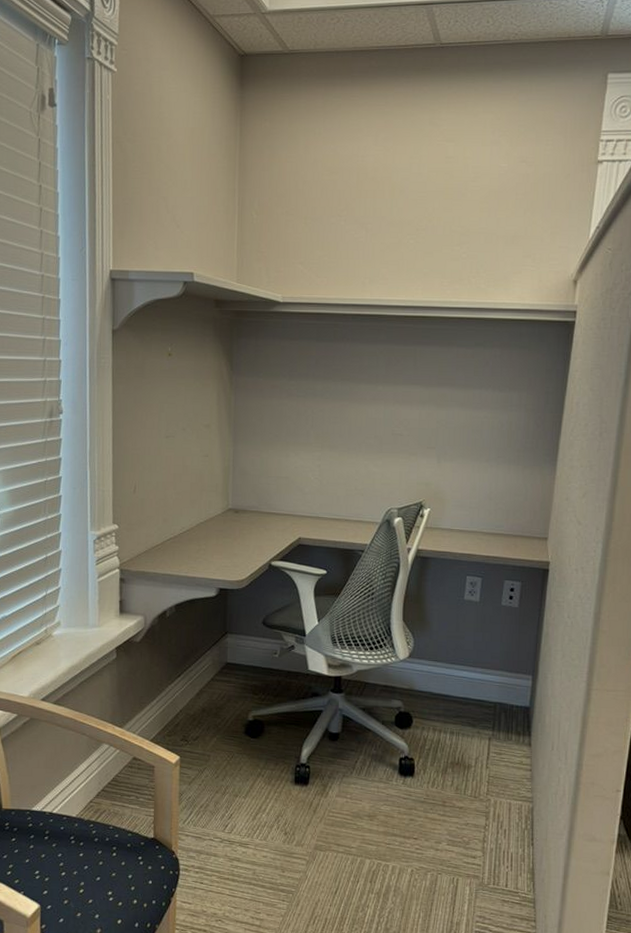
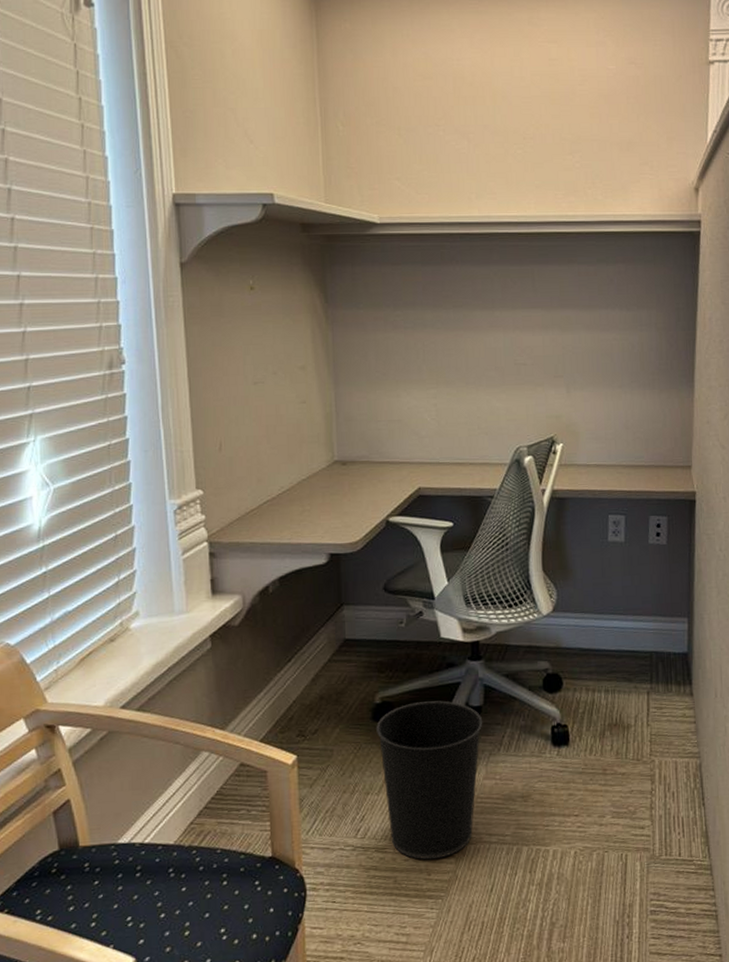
wastebasket: none [247,723,340,859] -> present [376,700,483,860]

